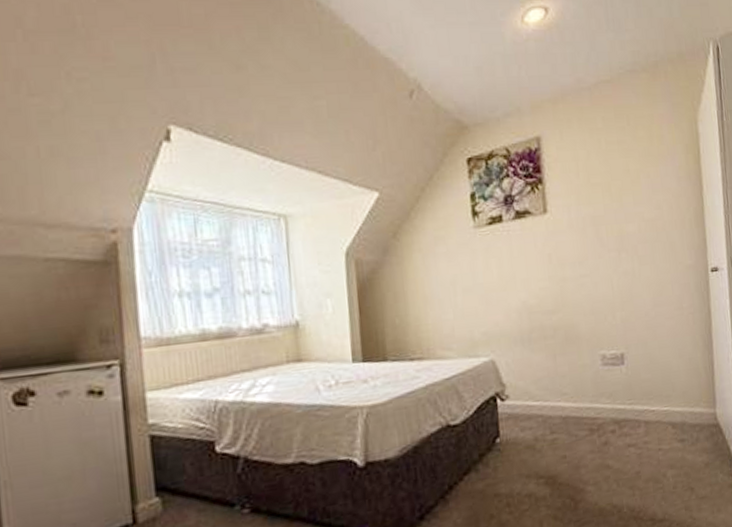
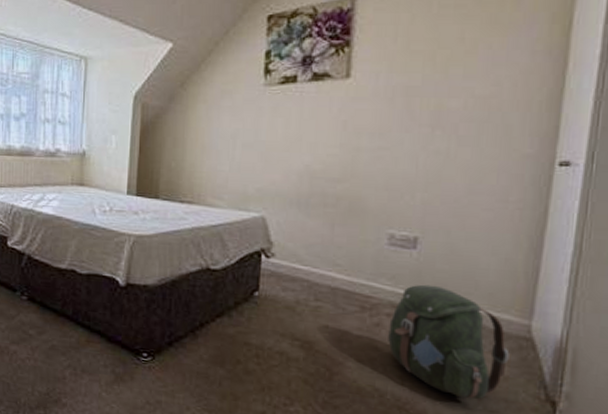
backpack: none [614,394,706,493] -> present [388,284,510,399]

